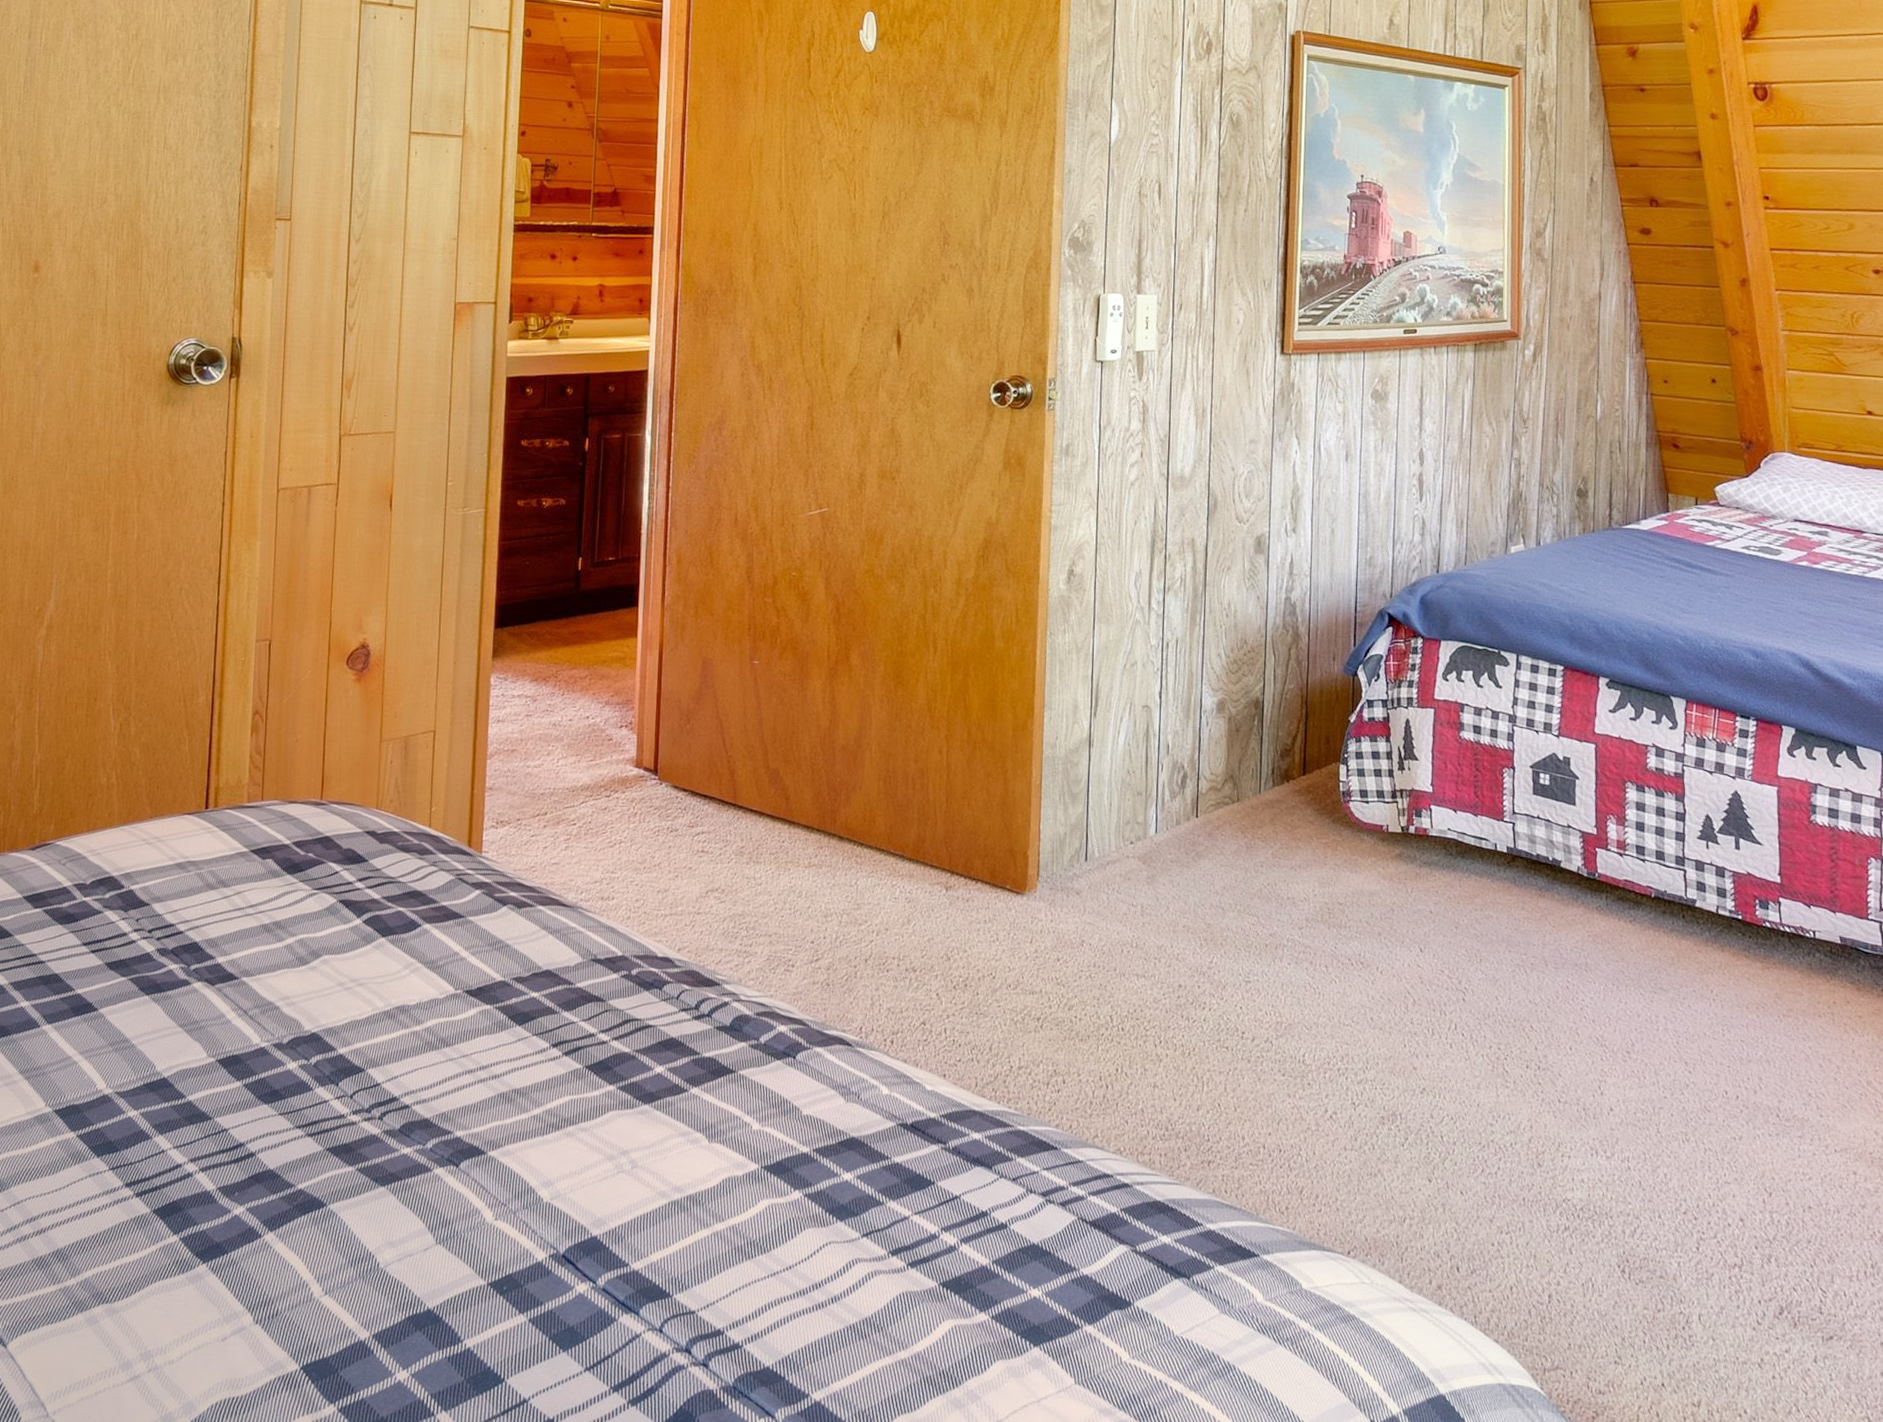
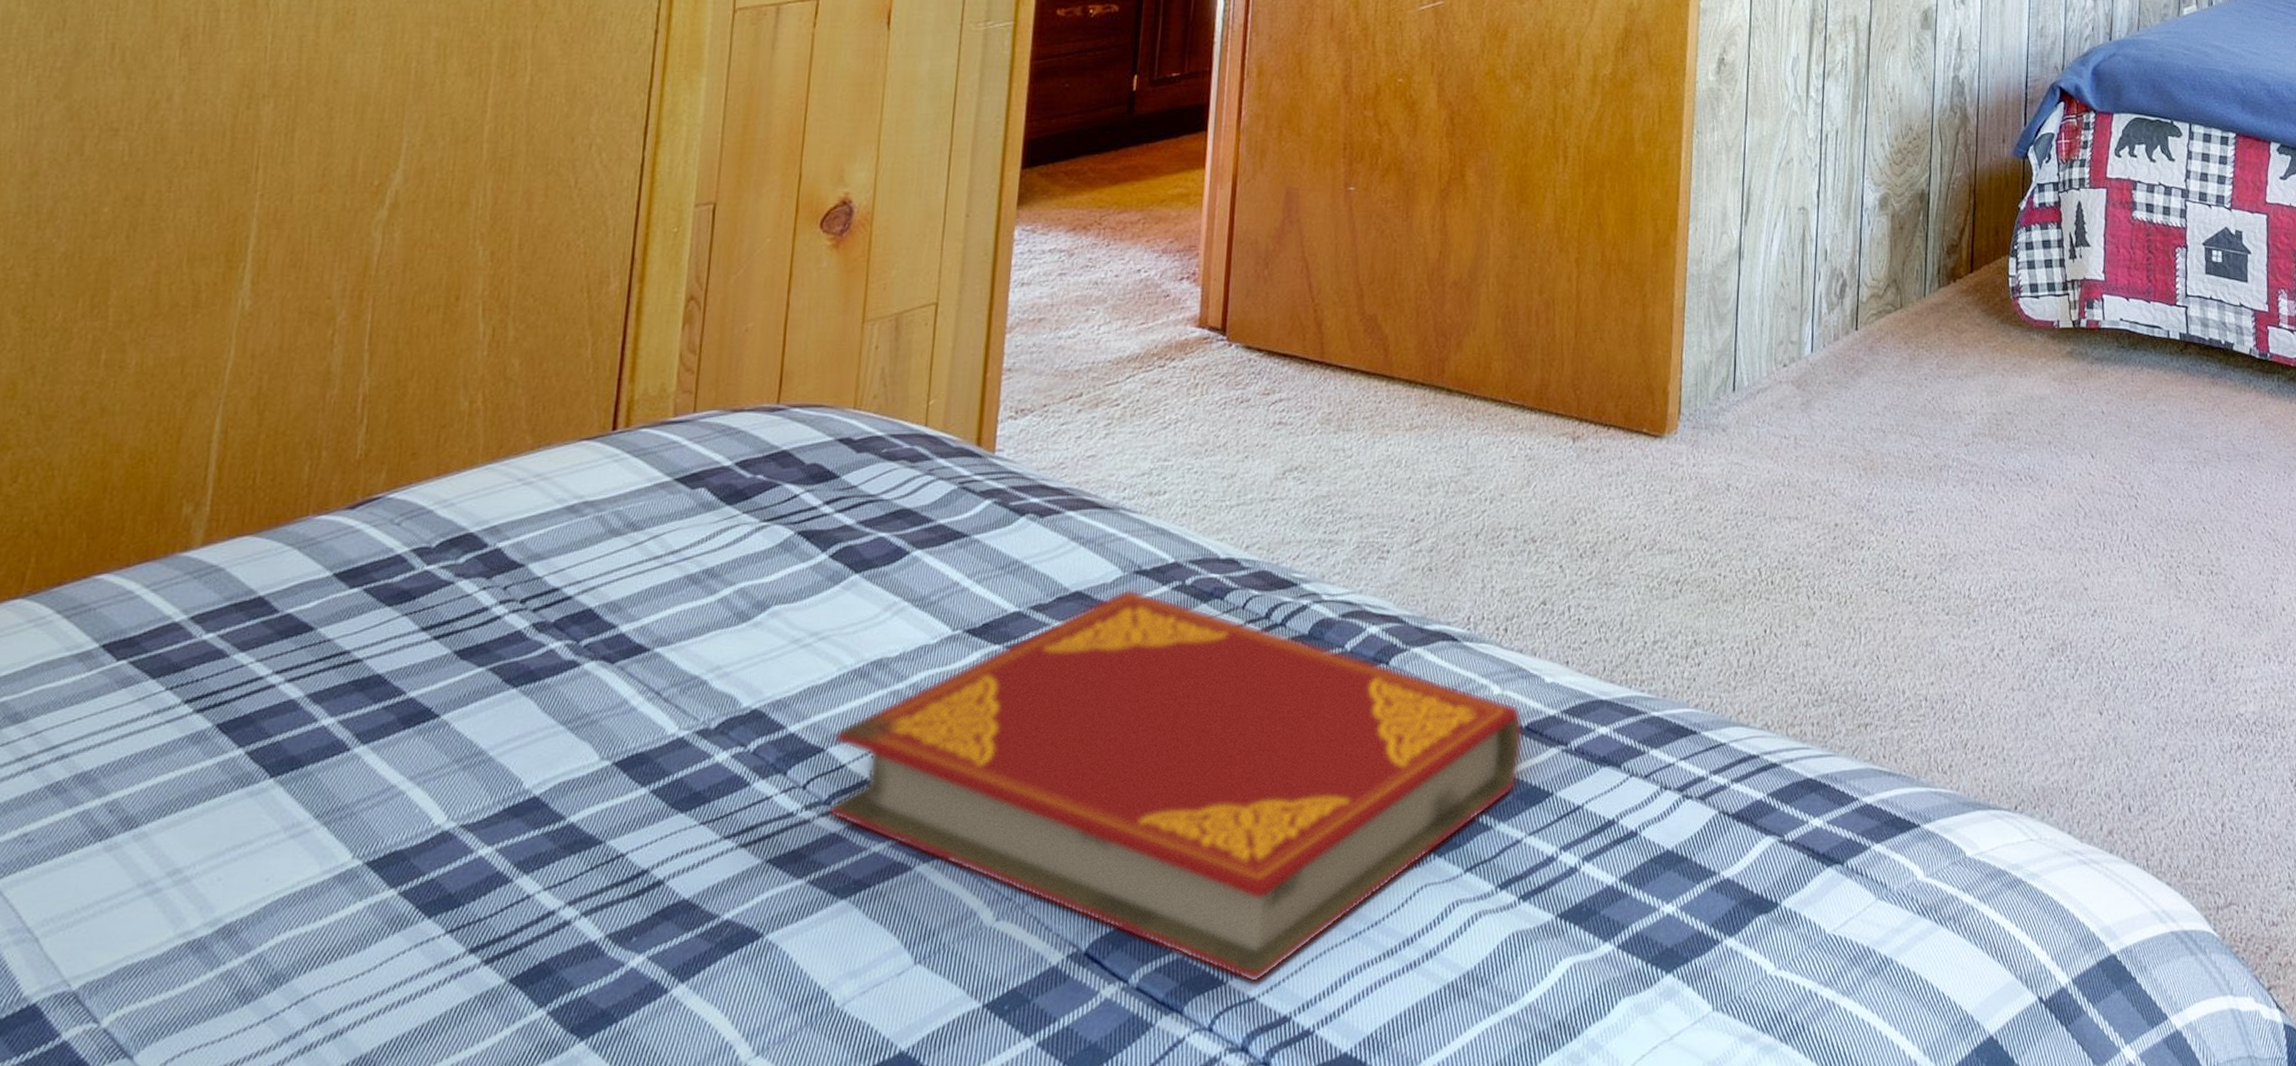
hardback book: none [369,972,909,1300] -> present [827,588,1524,984]

